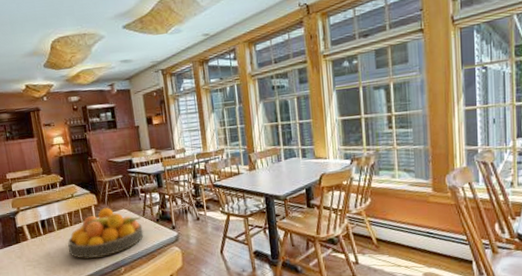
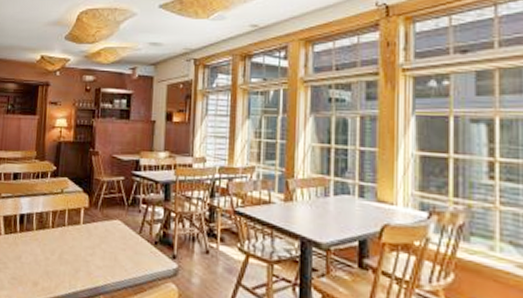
fruit bowl: present [68,208,144,259] -> none [43,213,137,277]

